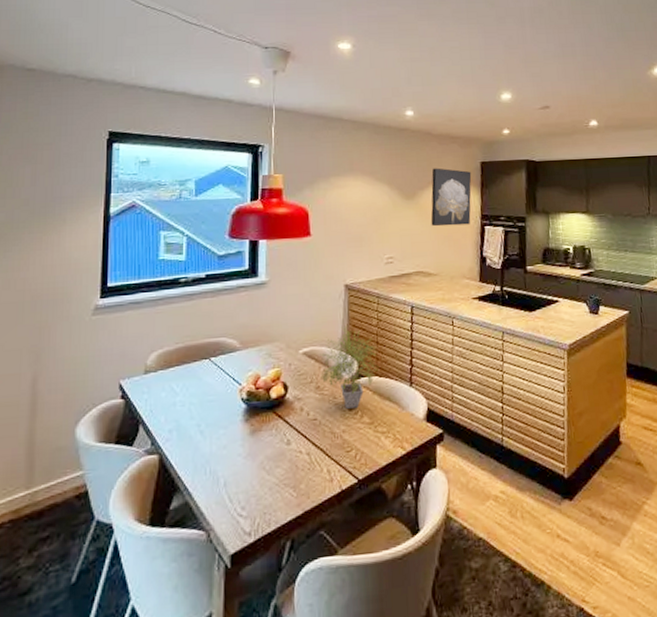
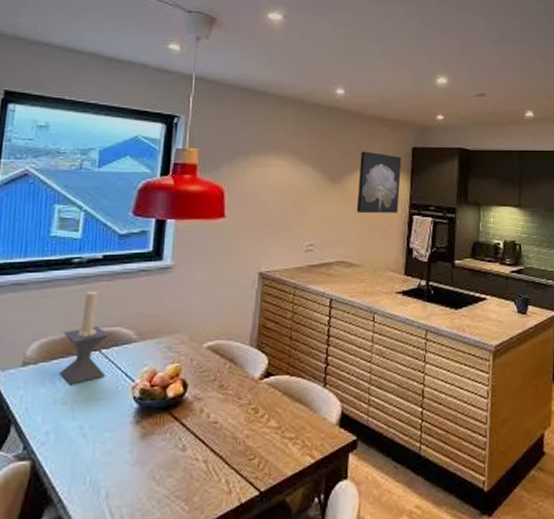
candle holder: none [175,306,217,390] -> present [58,290,109,385]
potted plant: present [320,325,379,409] -> none [225,318,292,411]

